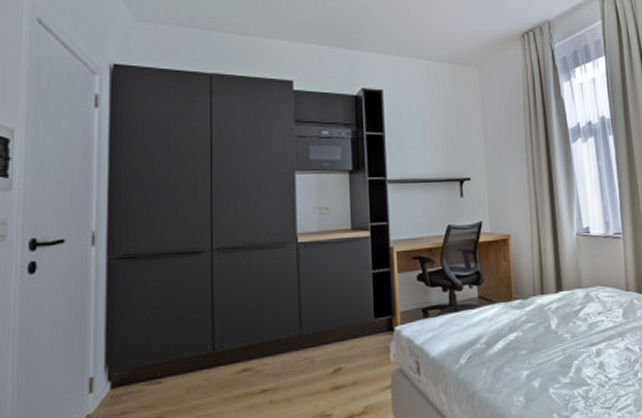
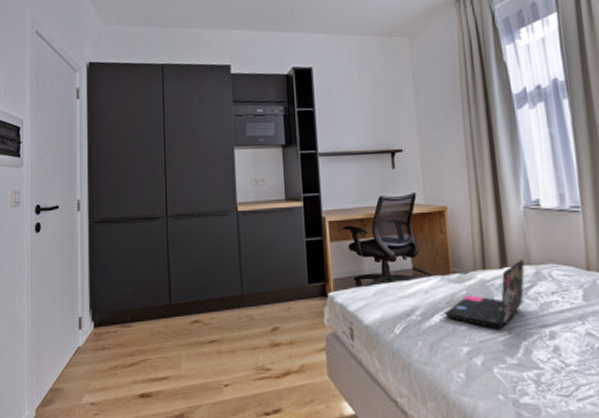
laptop: none [506,283,577,351] -> present [443,259,525,329]

